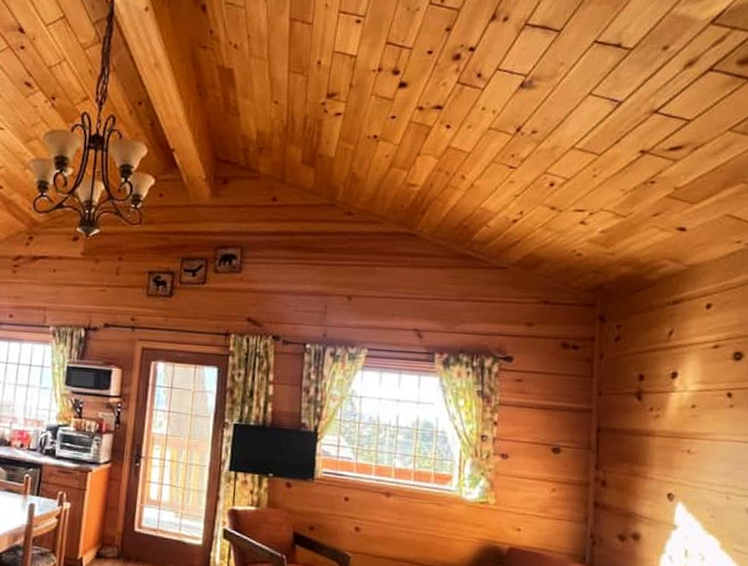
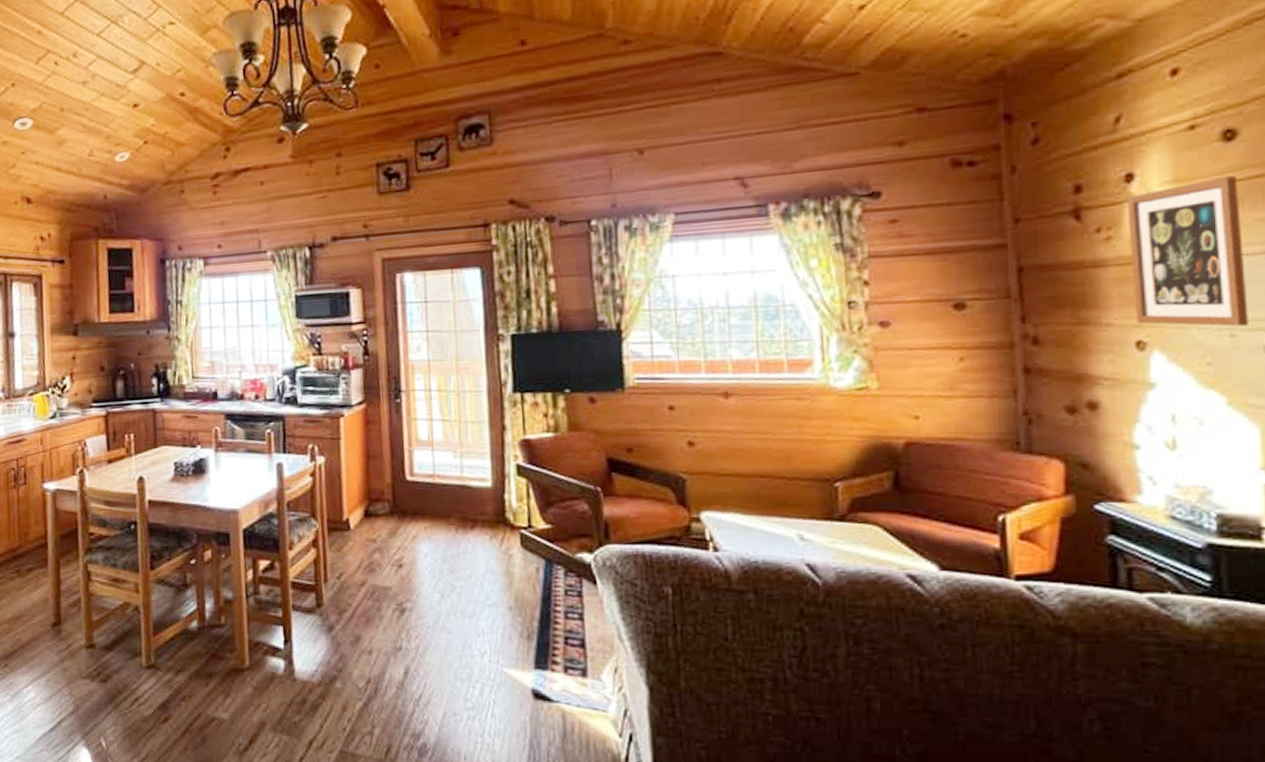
wall art: none [669,384,741,492] -> present [1127,175,1248,327]

